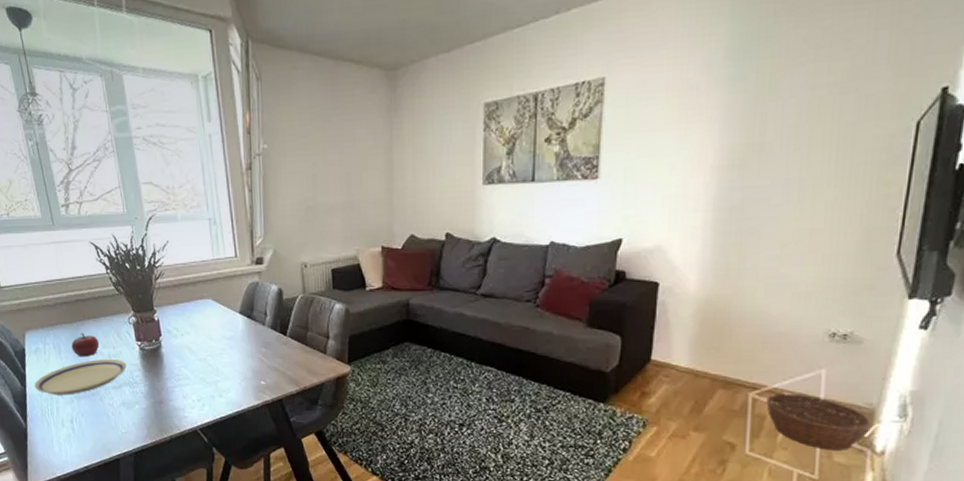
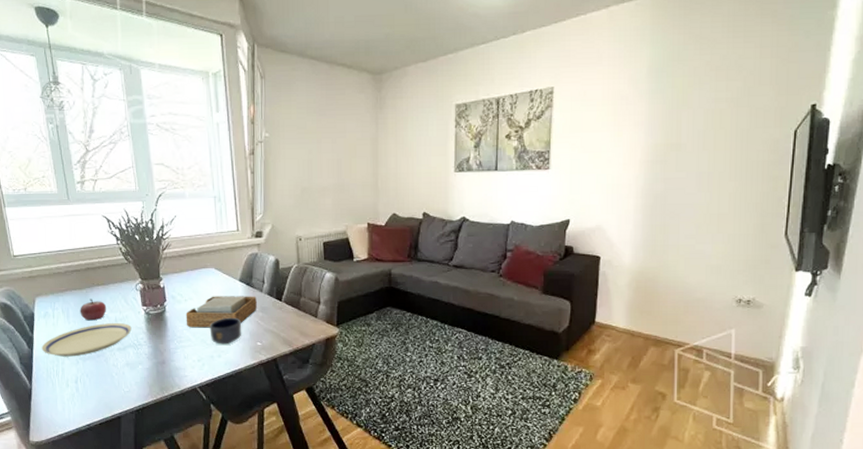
napkin holder: none [182,330,260,365] -> present [185,296,257,328]
mug: none [208,353,244,383] -> present [209,317,242,345]
basket: present [766,393,871,450] -> none [689,350,772,398]

